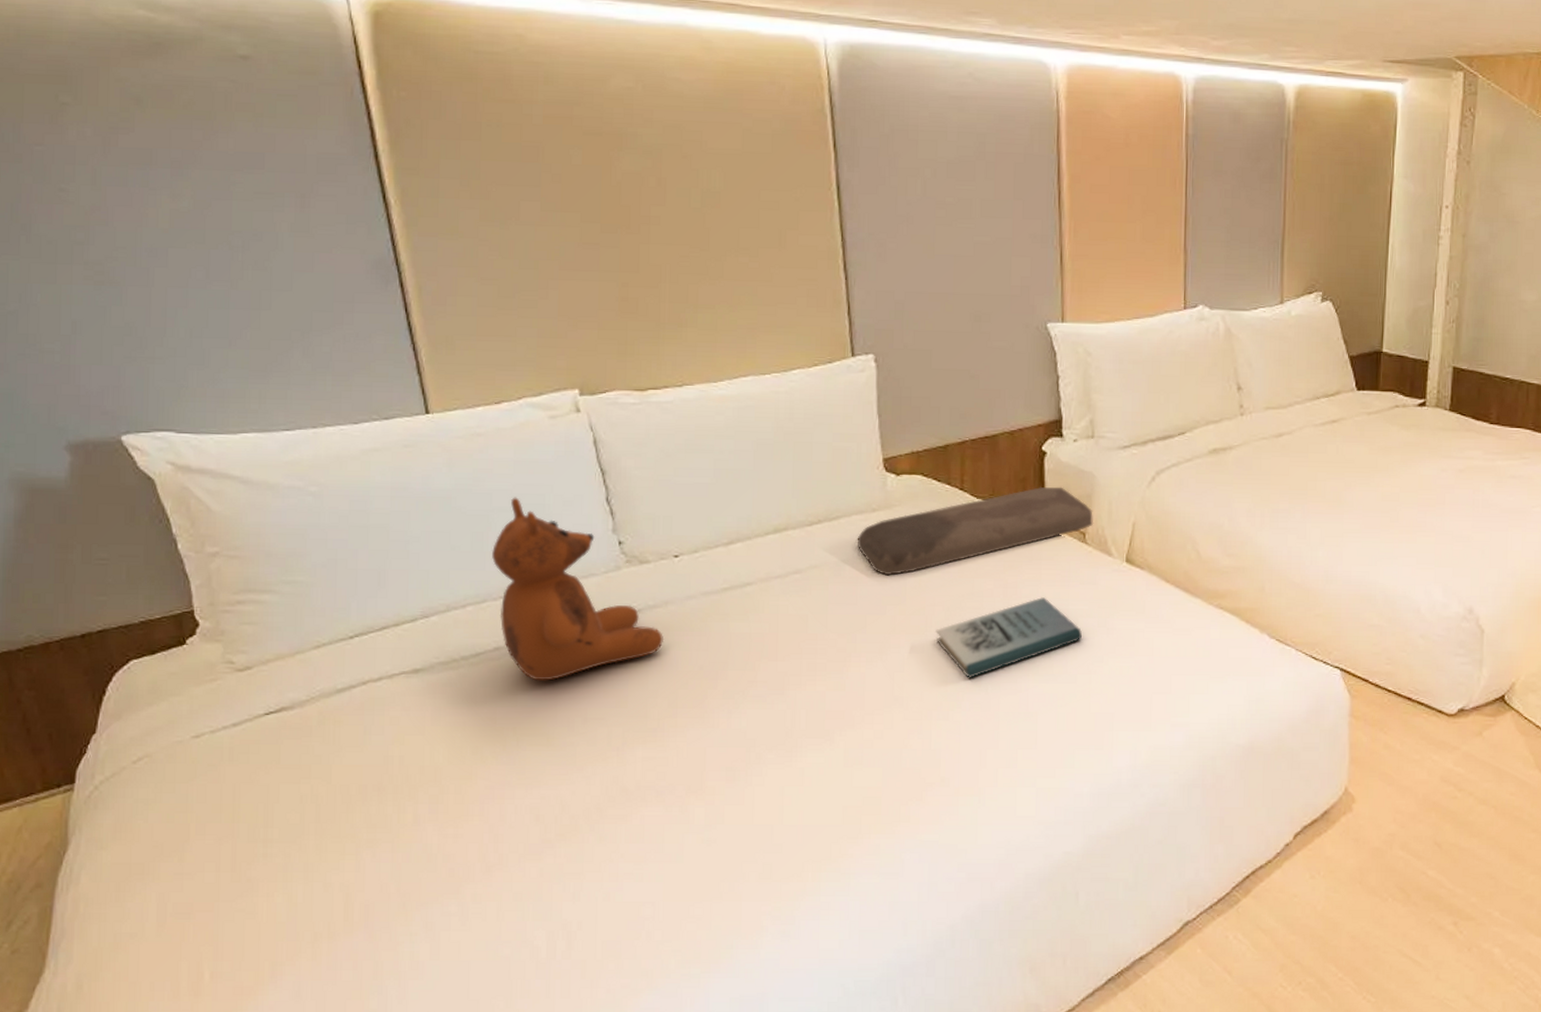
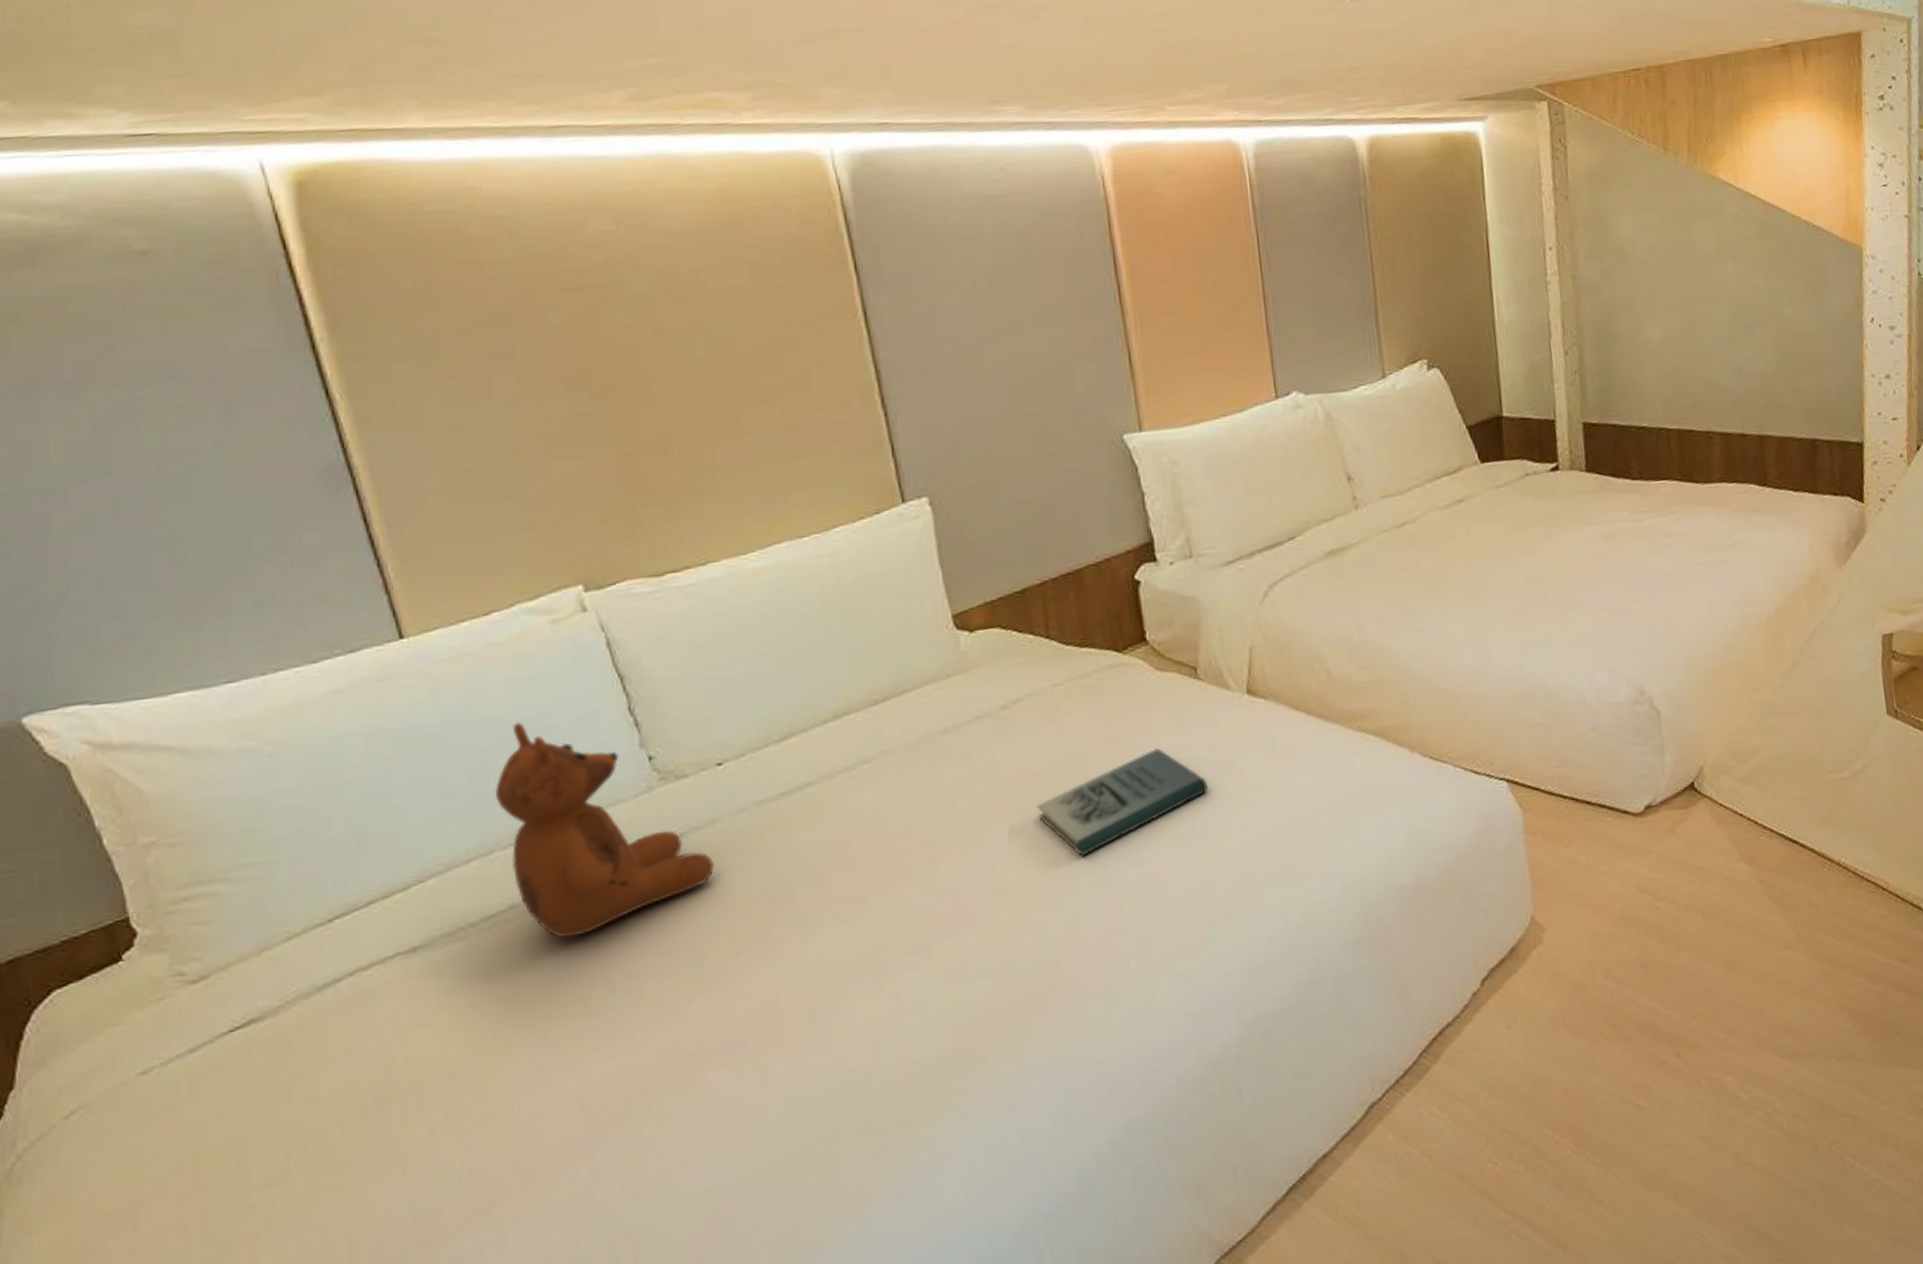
cushion: present [857,486,1094,576] -> none [932,618,1205,751]

